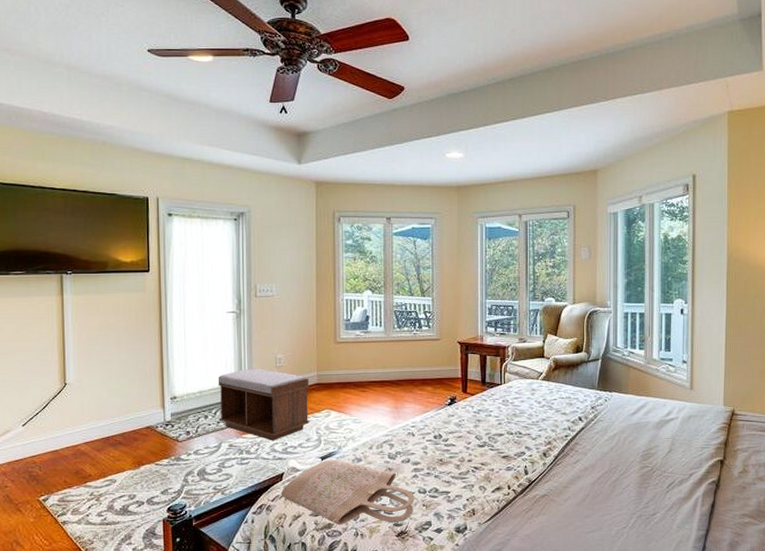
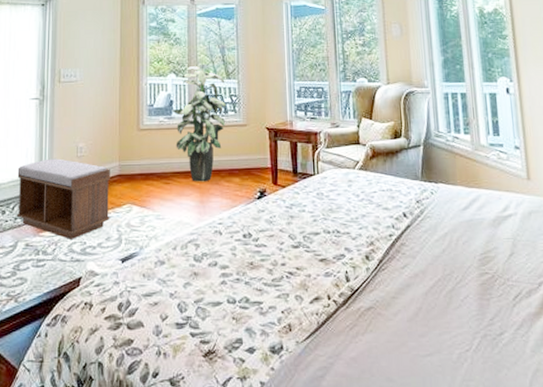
shopping bag: present [280,459,414,528] -> none [77,262,223,345]
indoor plant: none [368,284,420,390] -> present [172,66,226,182]

